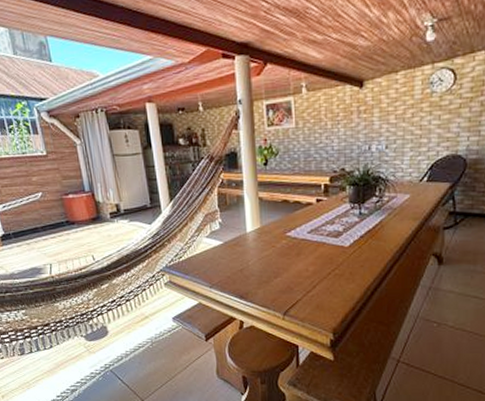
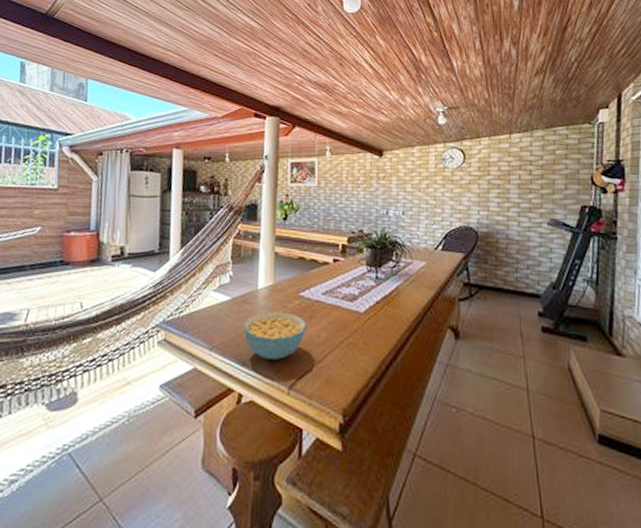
cereal bowl: none [237,251,295,293] -> present [243,311,306,361]

